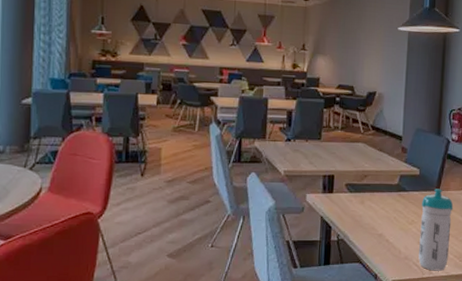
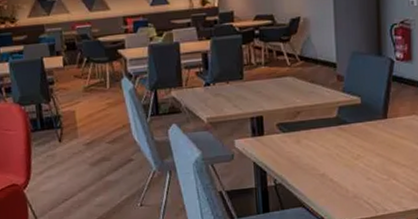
water bottle: present [418,189,454,271] -> none [367,116,406,208]

